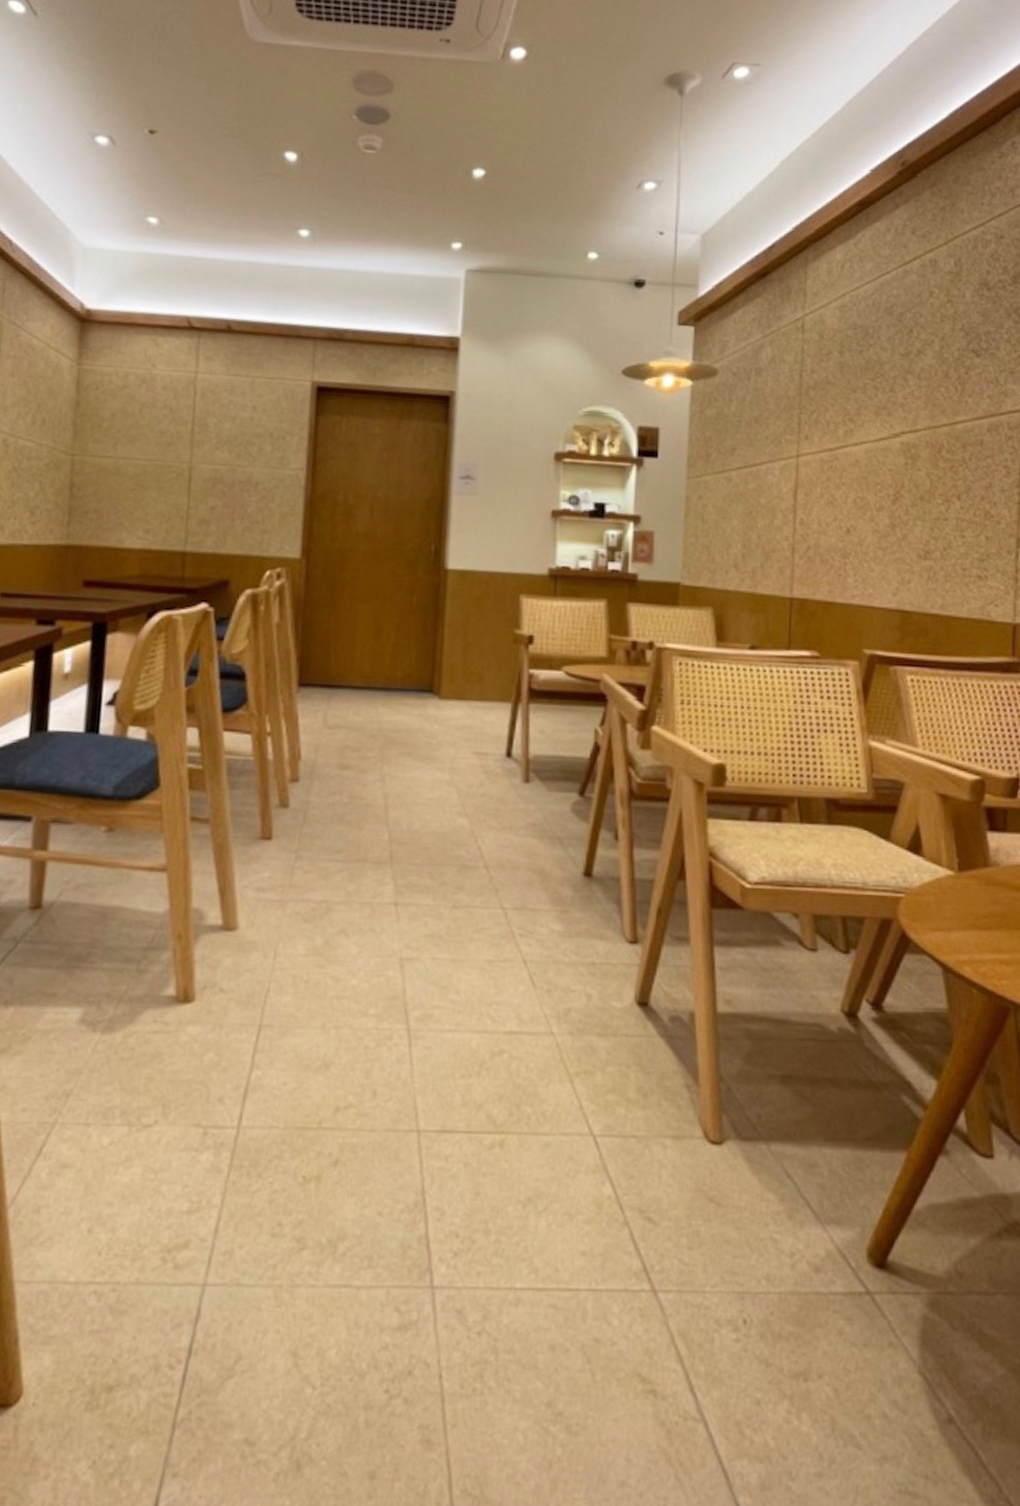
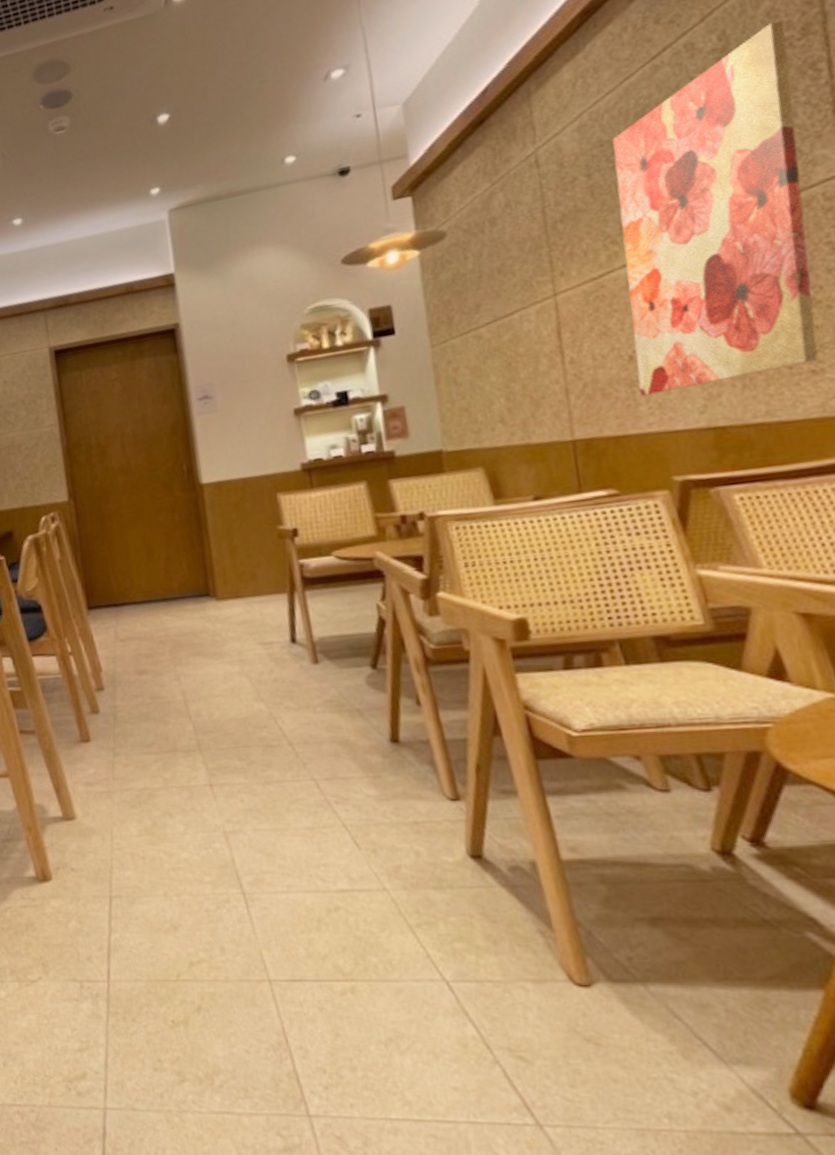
wall art: none [851,264,1002,569] -> present [612,20,819,396]

